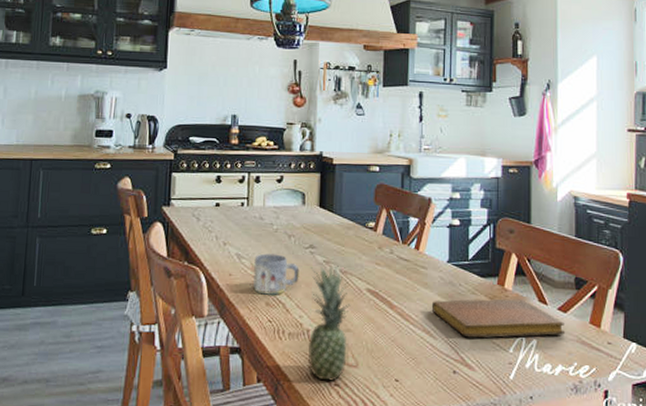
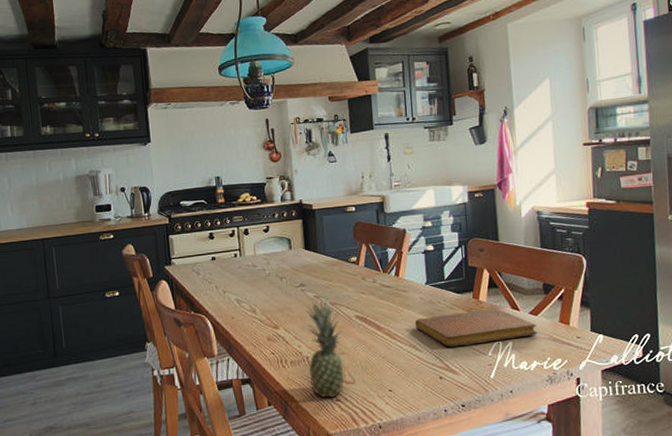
mug: present [253,253,300,295] -> none [252,295,294,332]

